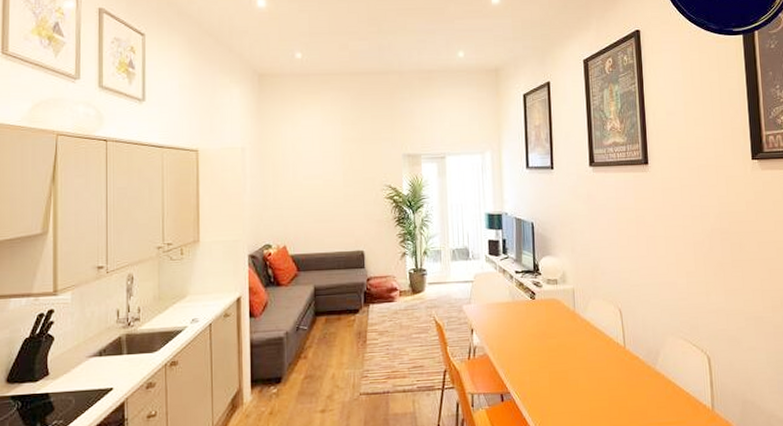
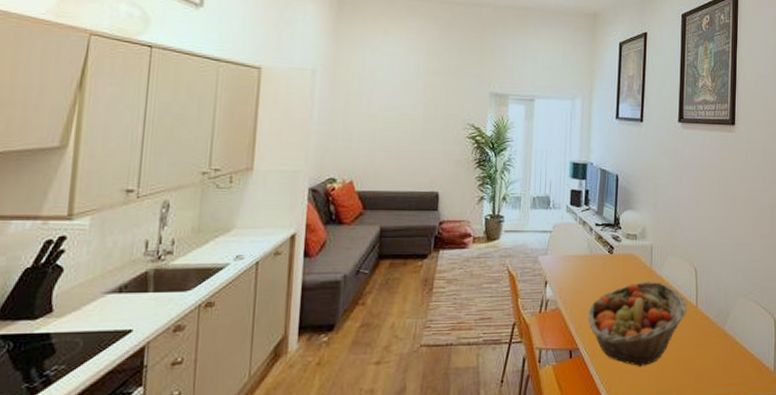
fruit basket: none [516,324,615,409] -> present [588,281,687,367]

